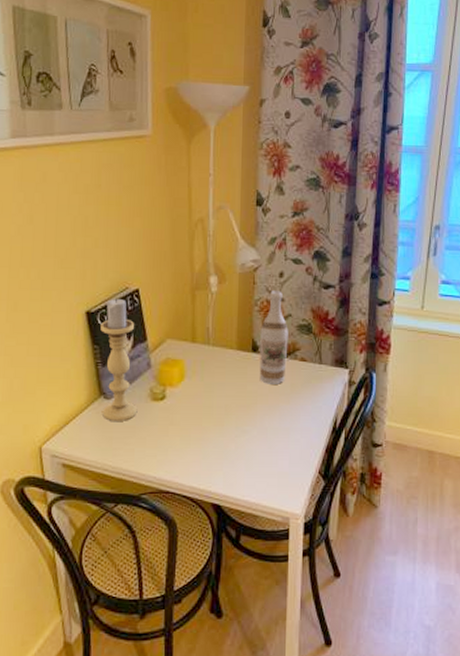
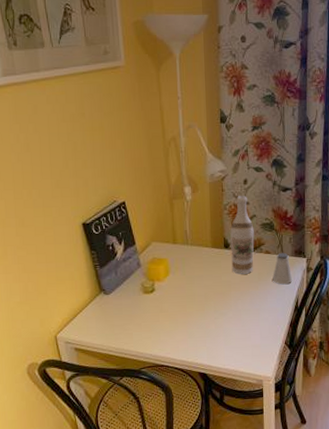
candle holder: present [100,298,138,421] -> none [96,210,133,312]
saltshaker: none [308,360,332,400] -> present [272,252,293,285]

